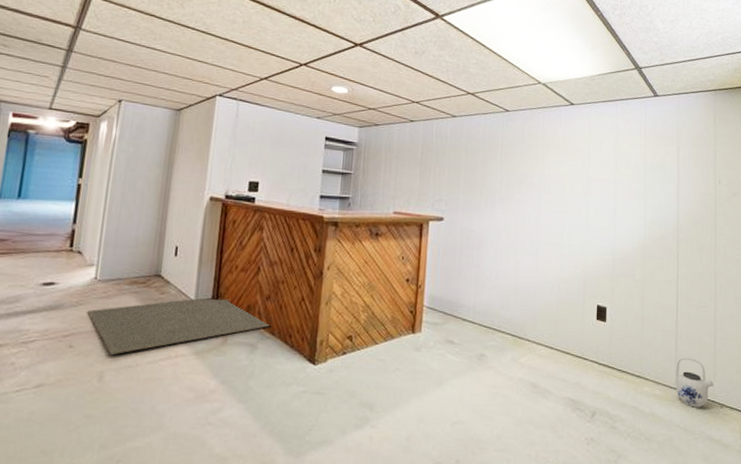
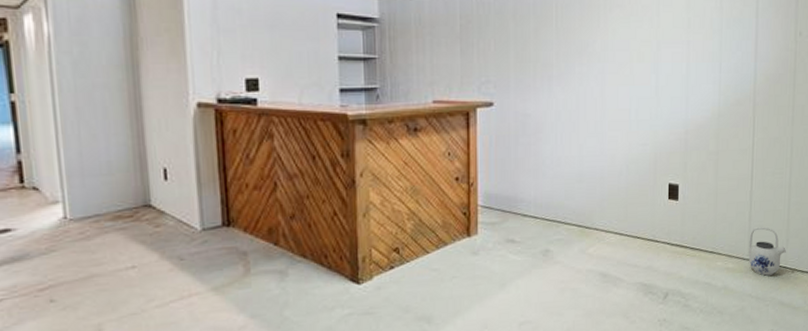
rug: present [87,298,269,354] -> none [63,224,298,303]

